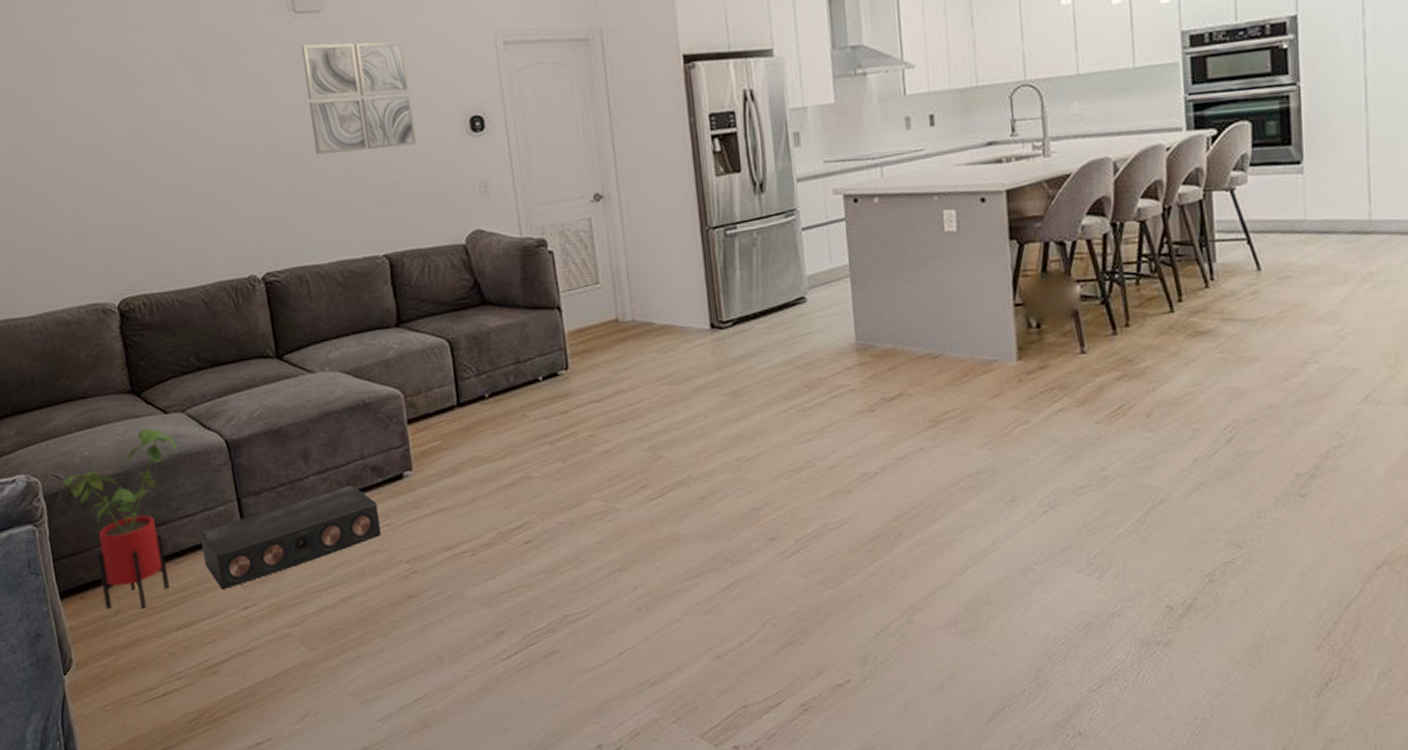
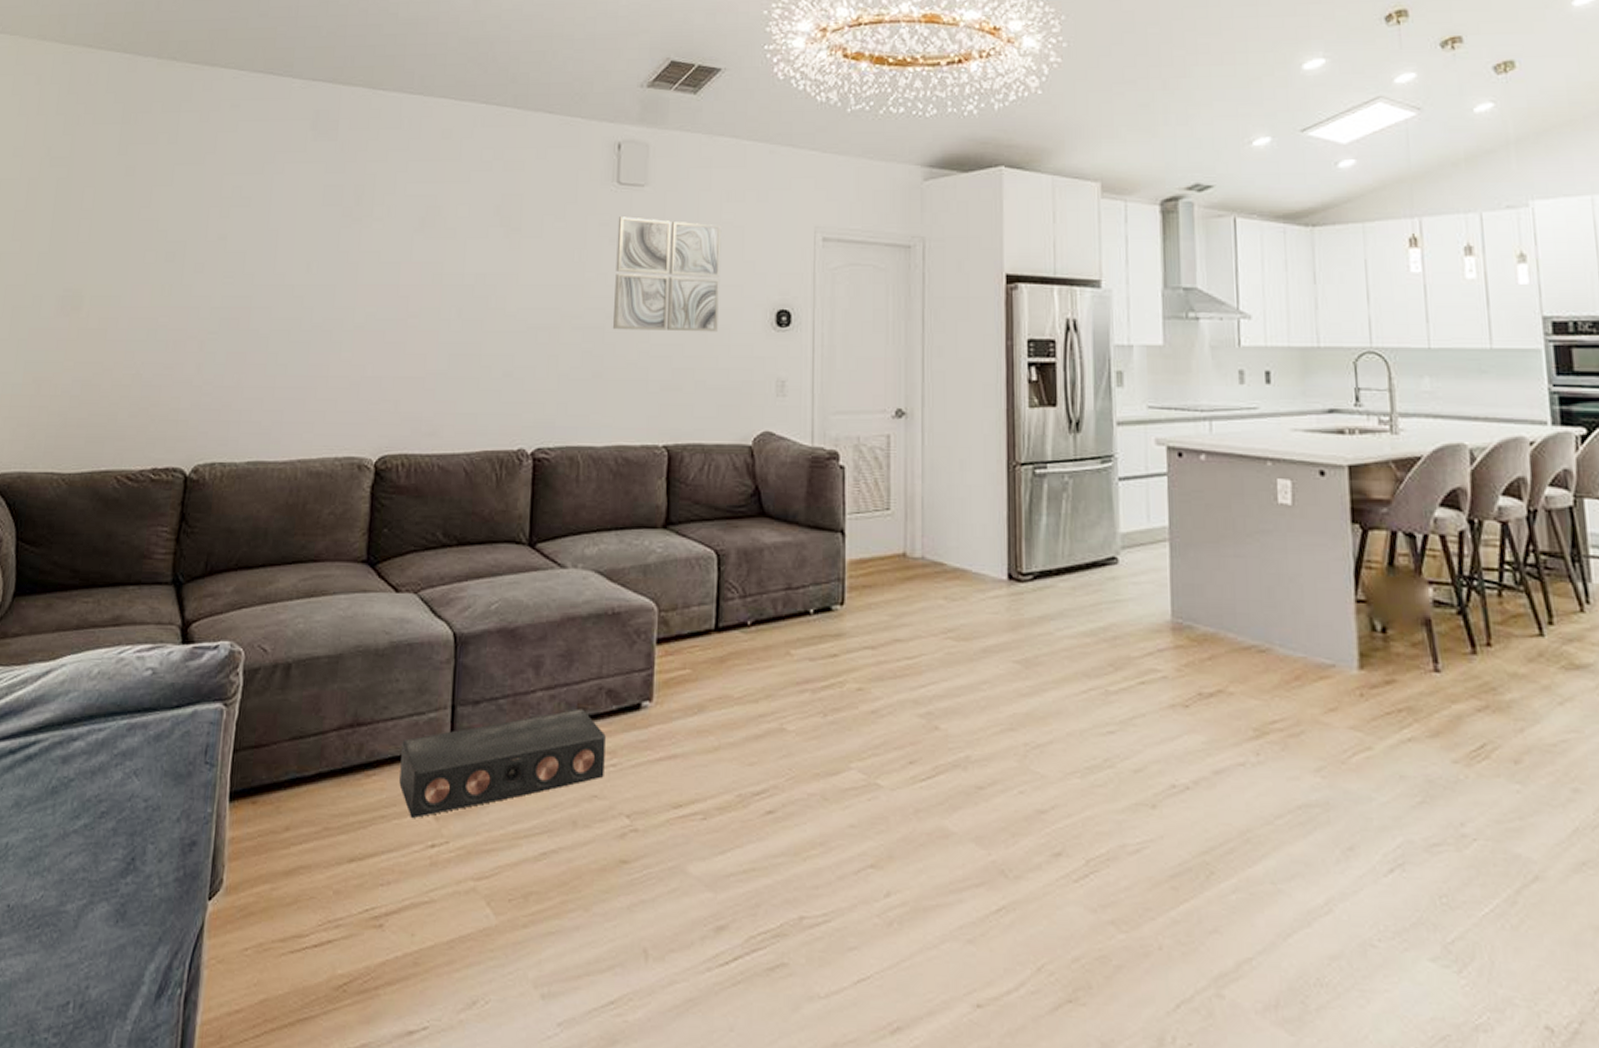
house plant: present [62,428,178,609] -> none [267,606,400,828]

